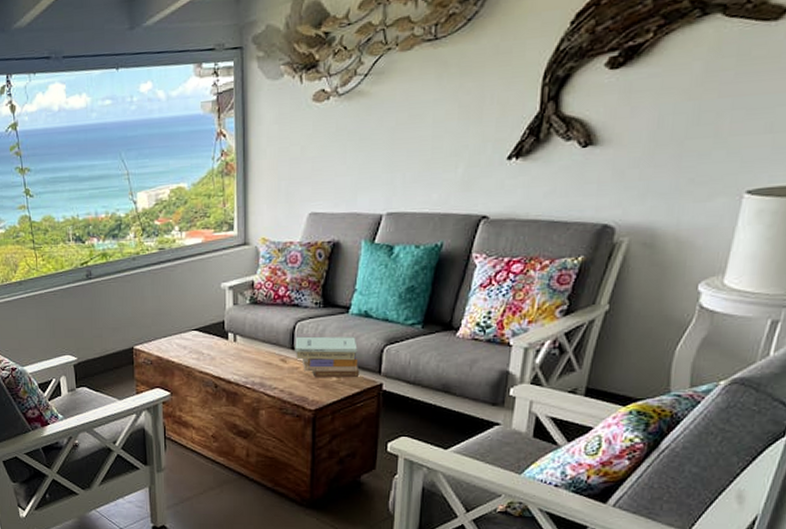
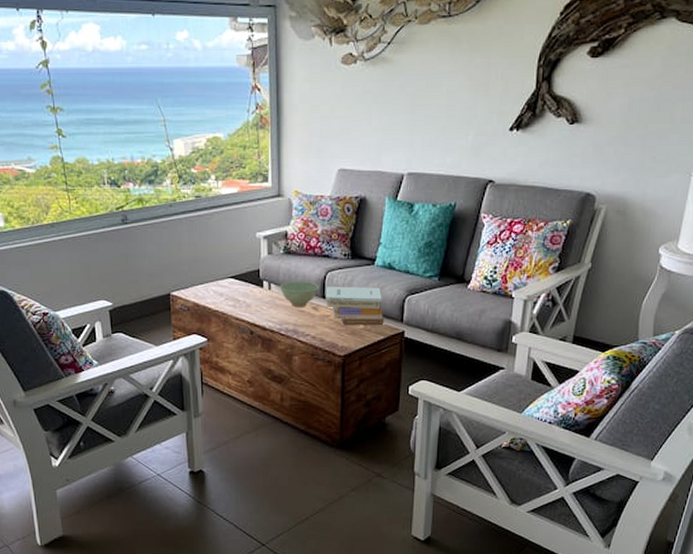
bowl: none [245,332,288,359] -> present [279,281,319,307]

